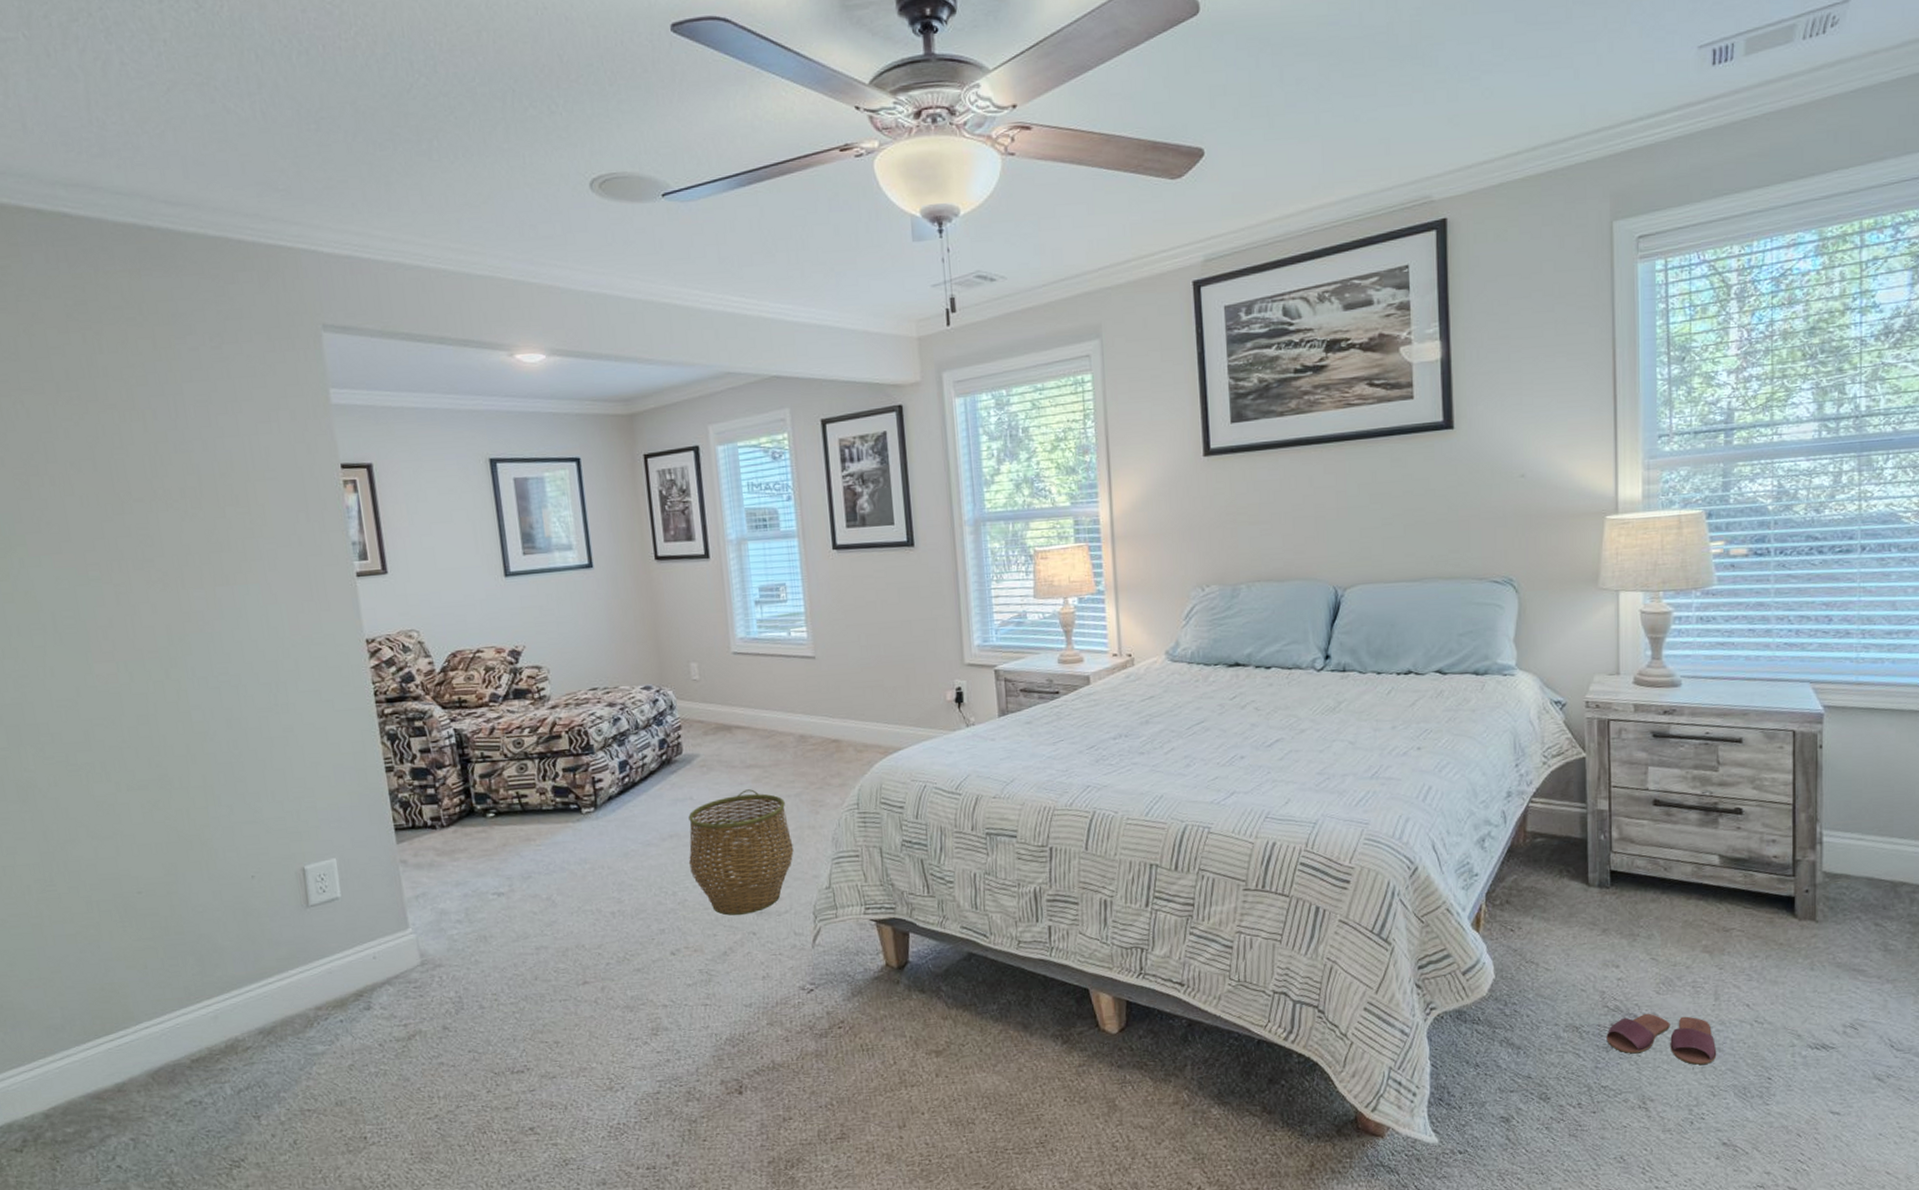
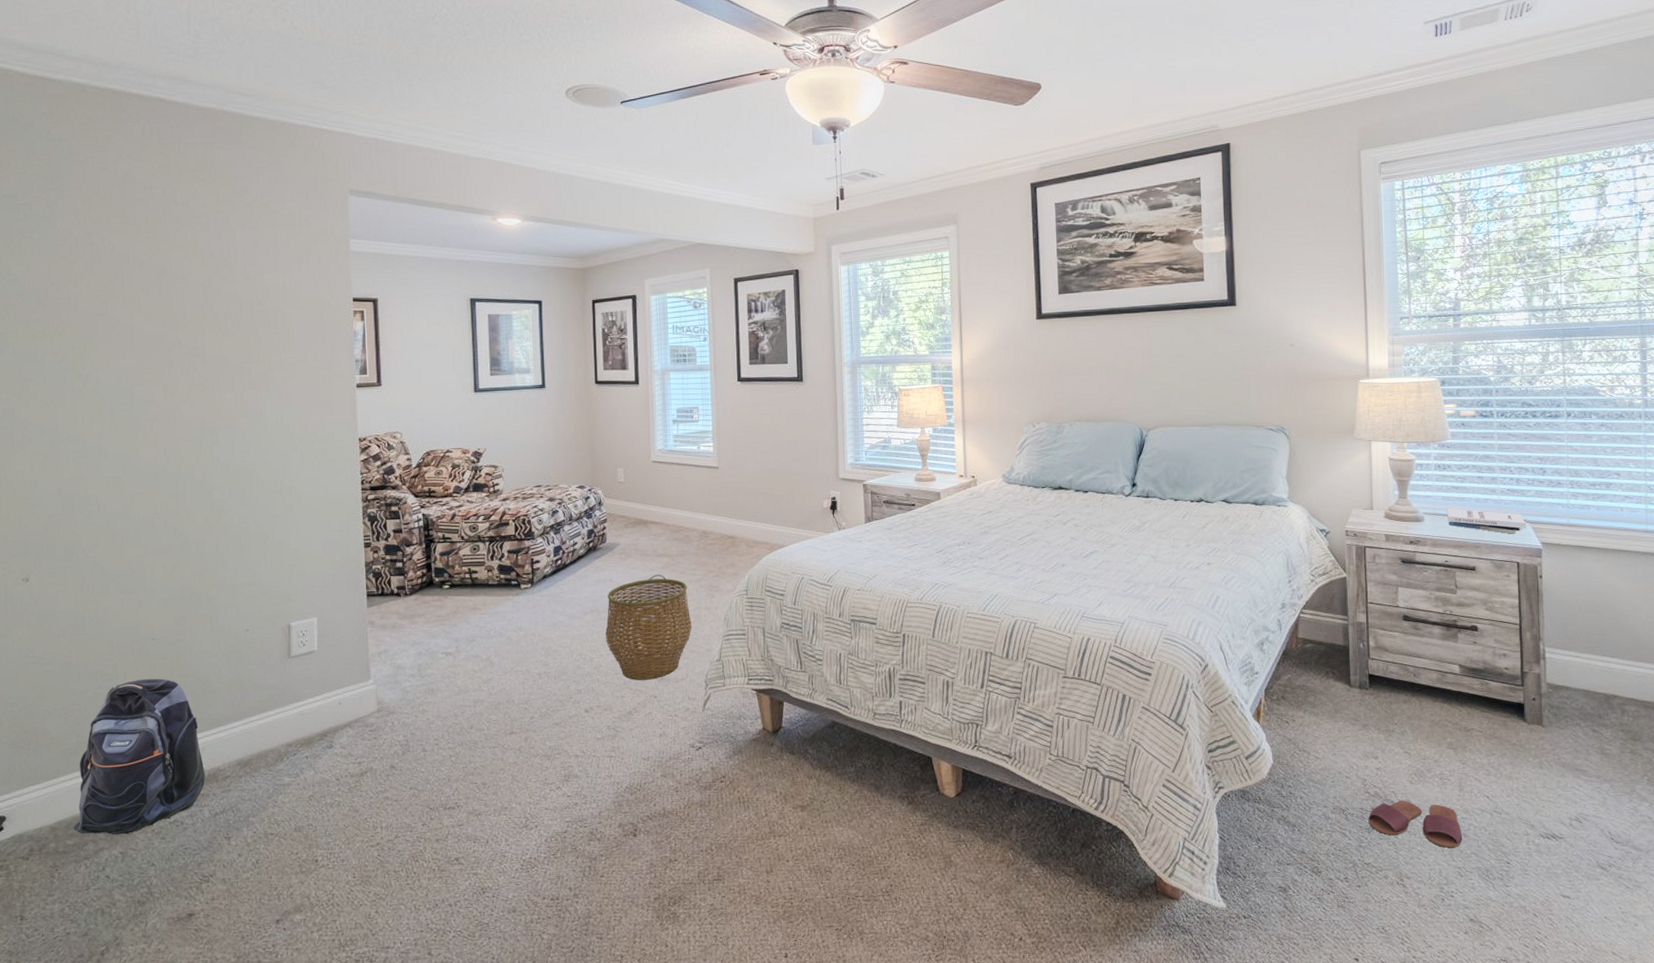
backpack: none [68,938,222,1121] -> present [73,678,206,835]
books: none [1710,668,1806,697] -> present [1447,508,1527,534]

